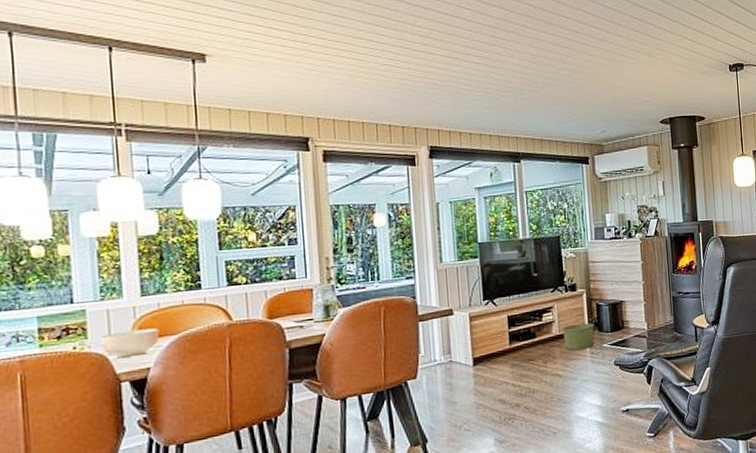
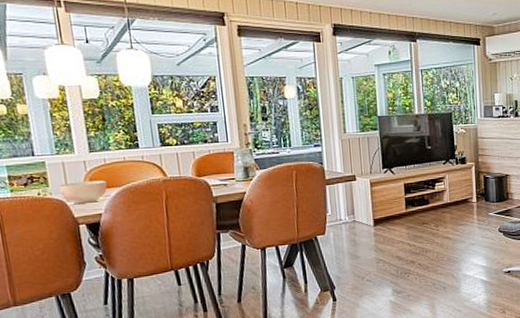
basket: present [562,322,595,351] -> none [453,193,482,217]

